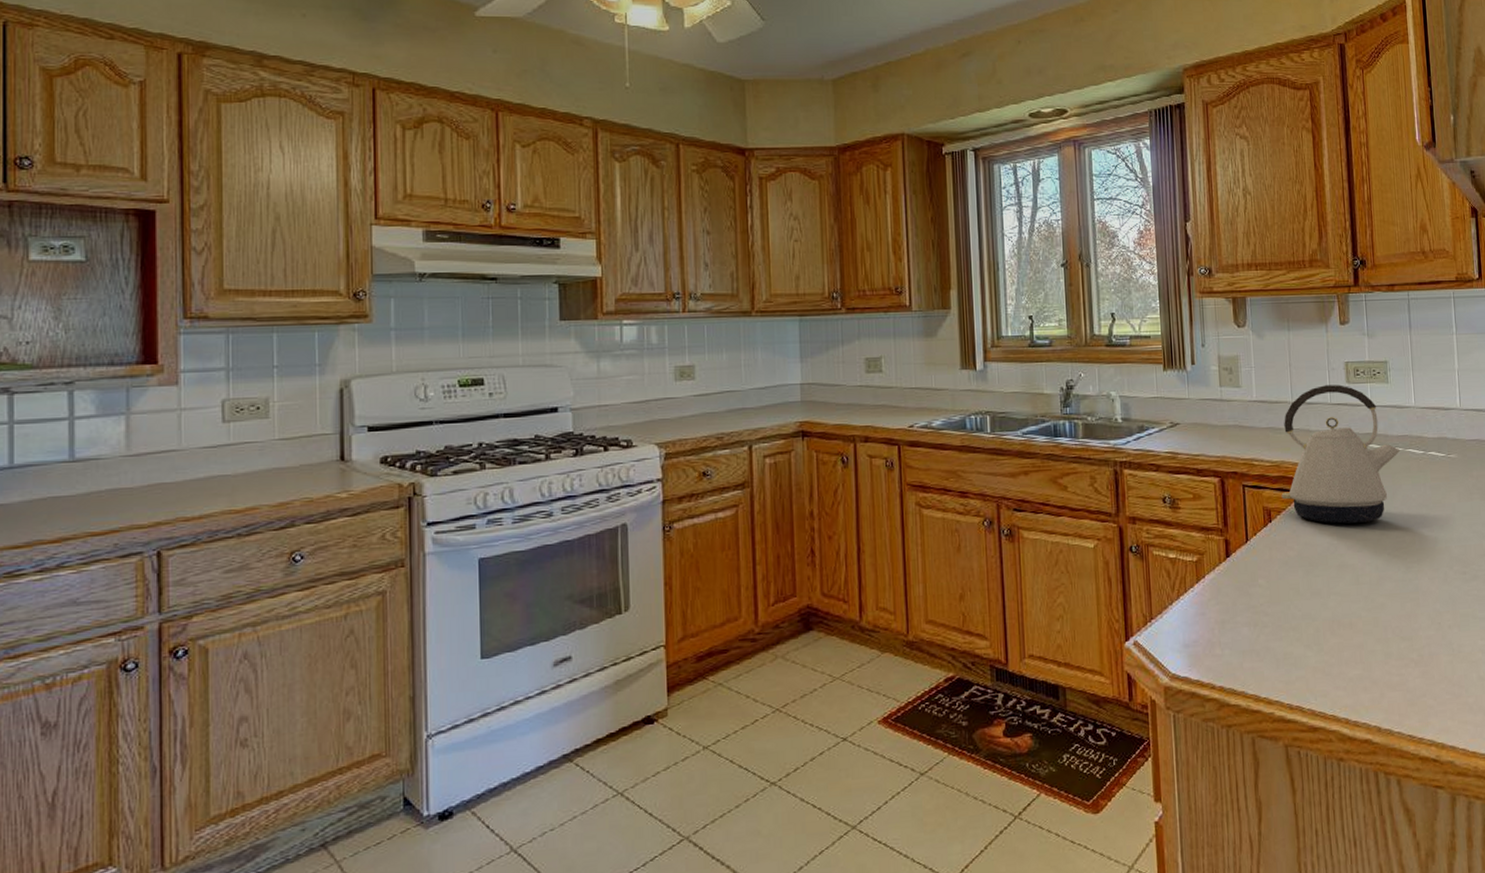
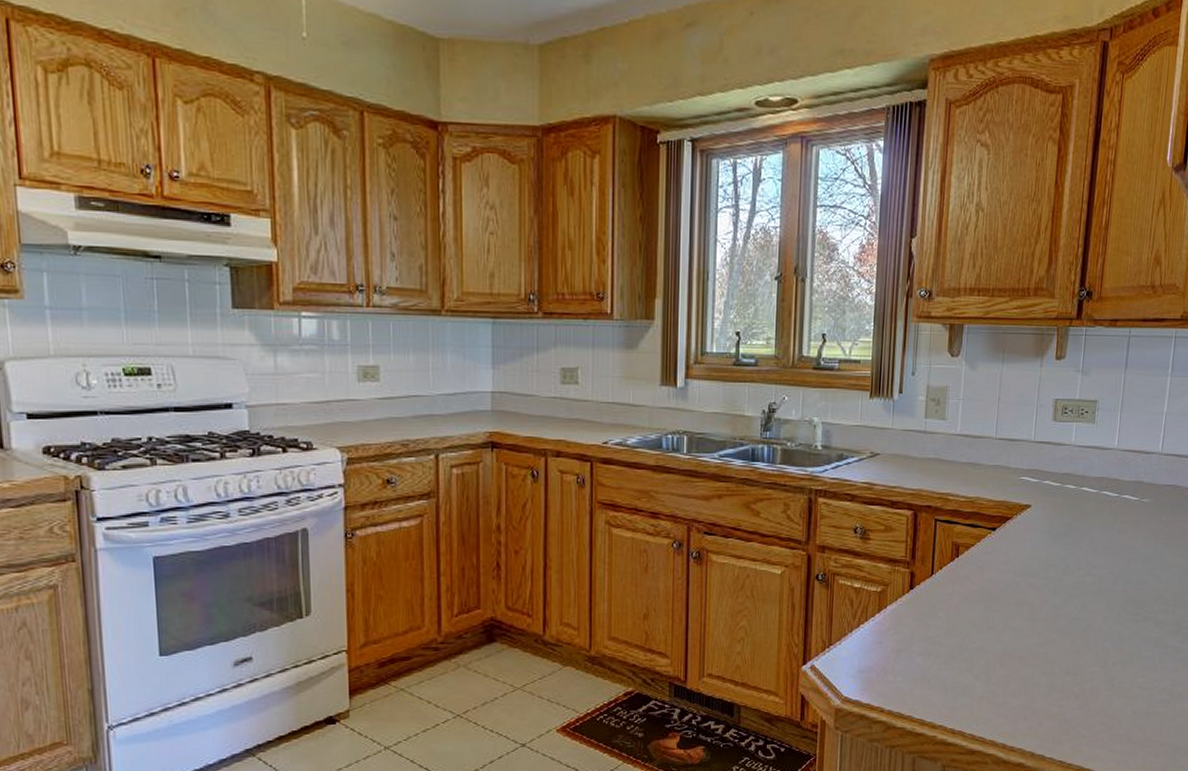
kettle: present [1281,385,1401,524] -> none [971,422,1096,562]

